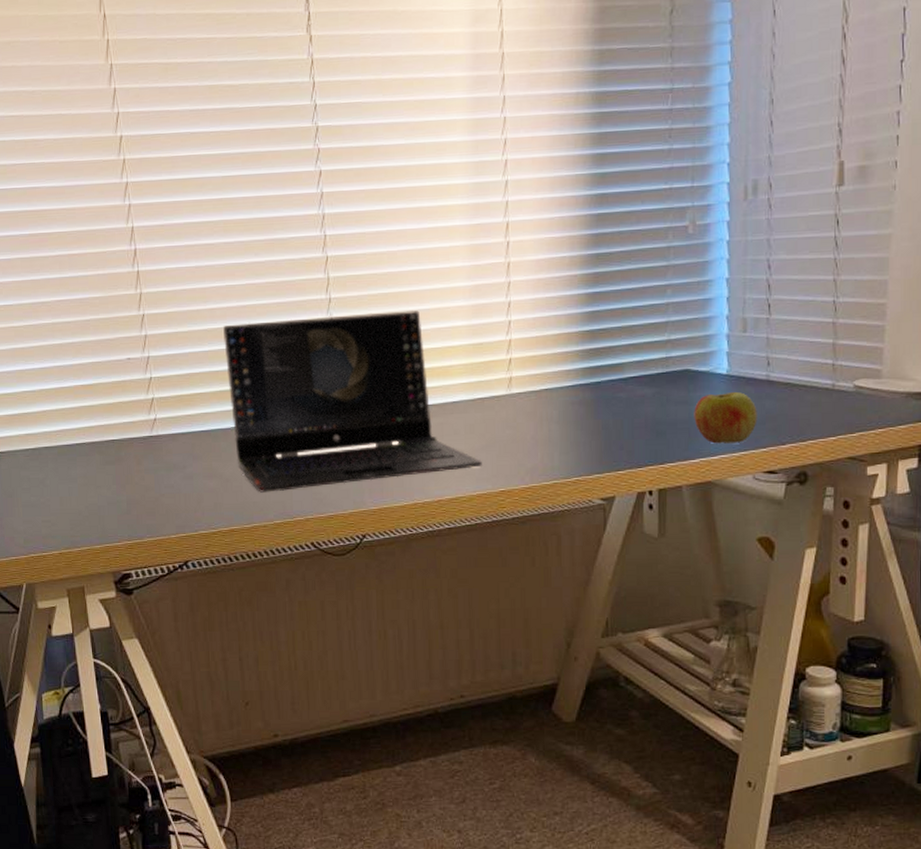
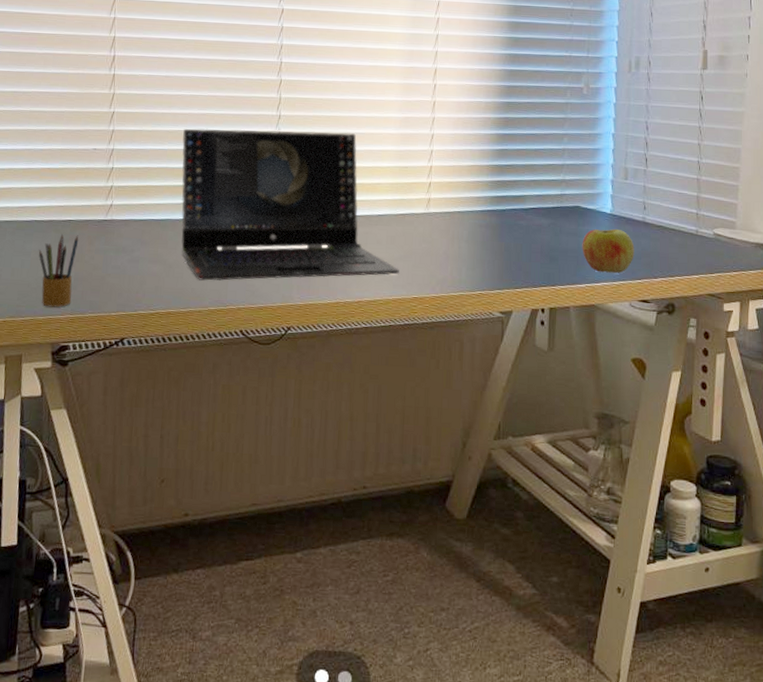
pencil box: none [84,455,127,535] -> present [38,234,79,308]

